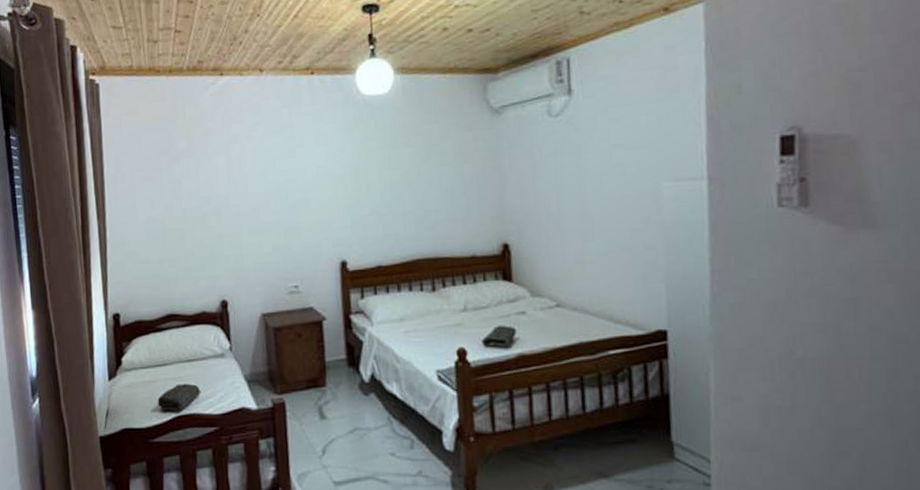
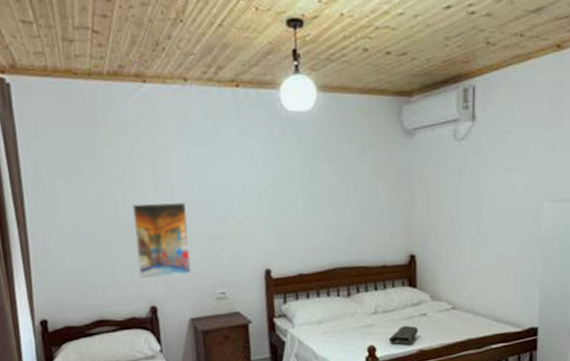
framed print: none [206,192,263,270] -> present [132,203,191,278]

